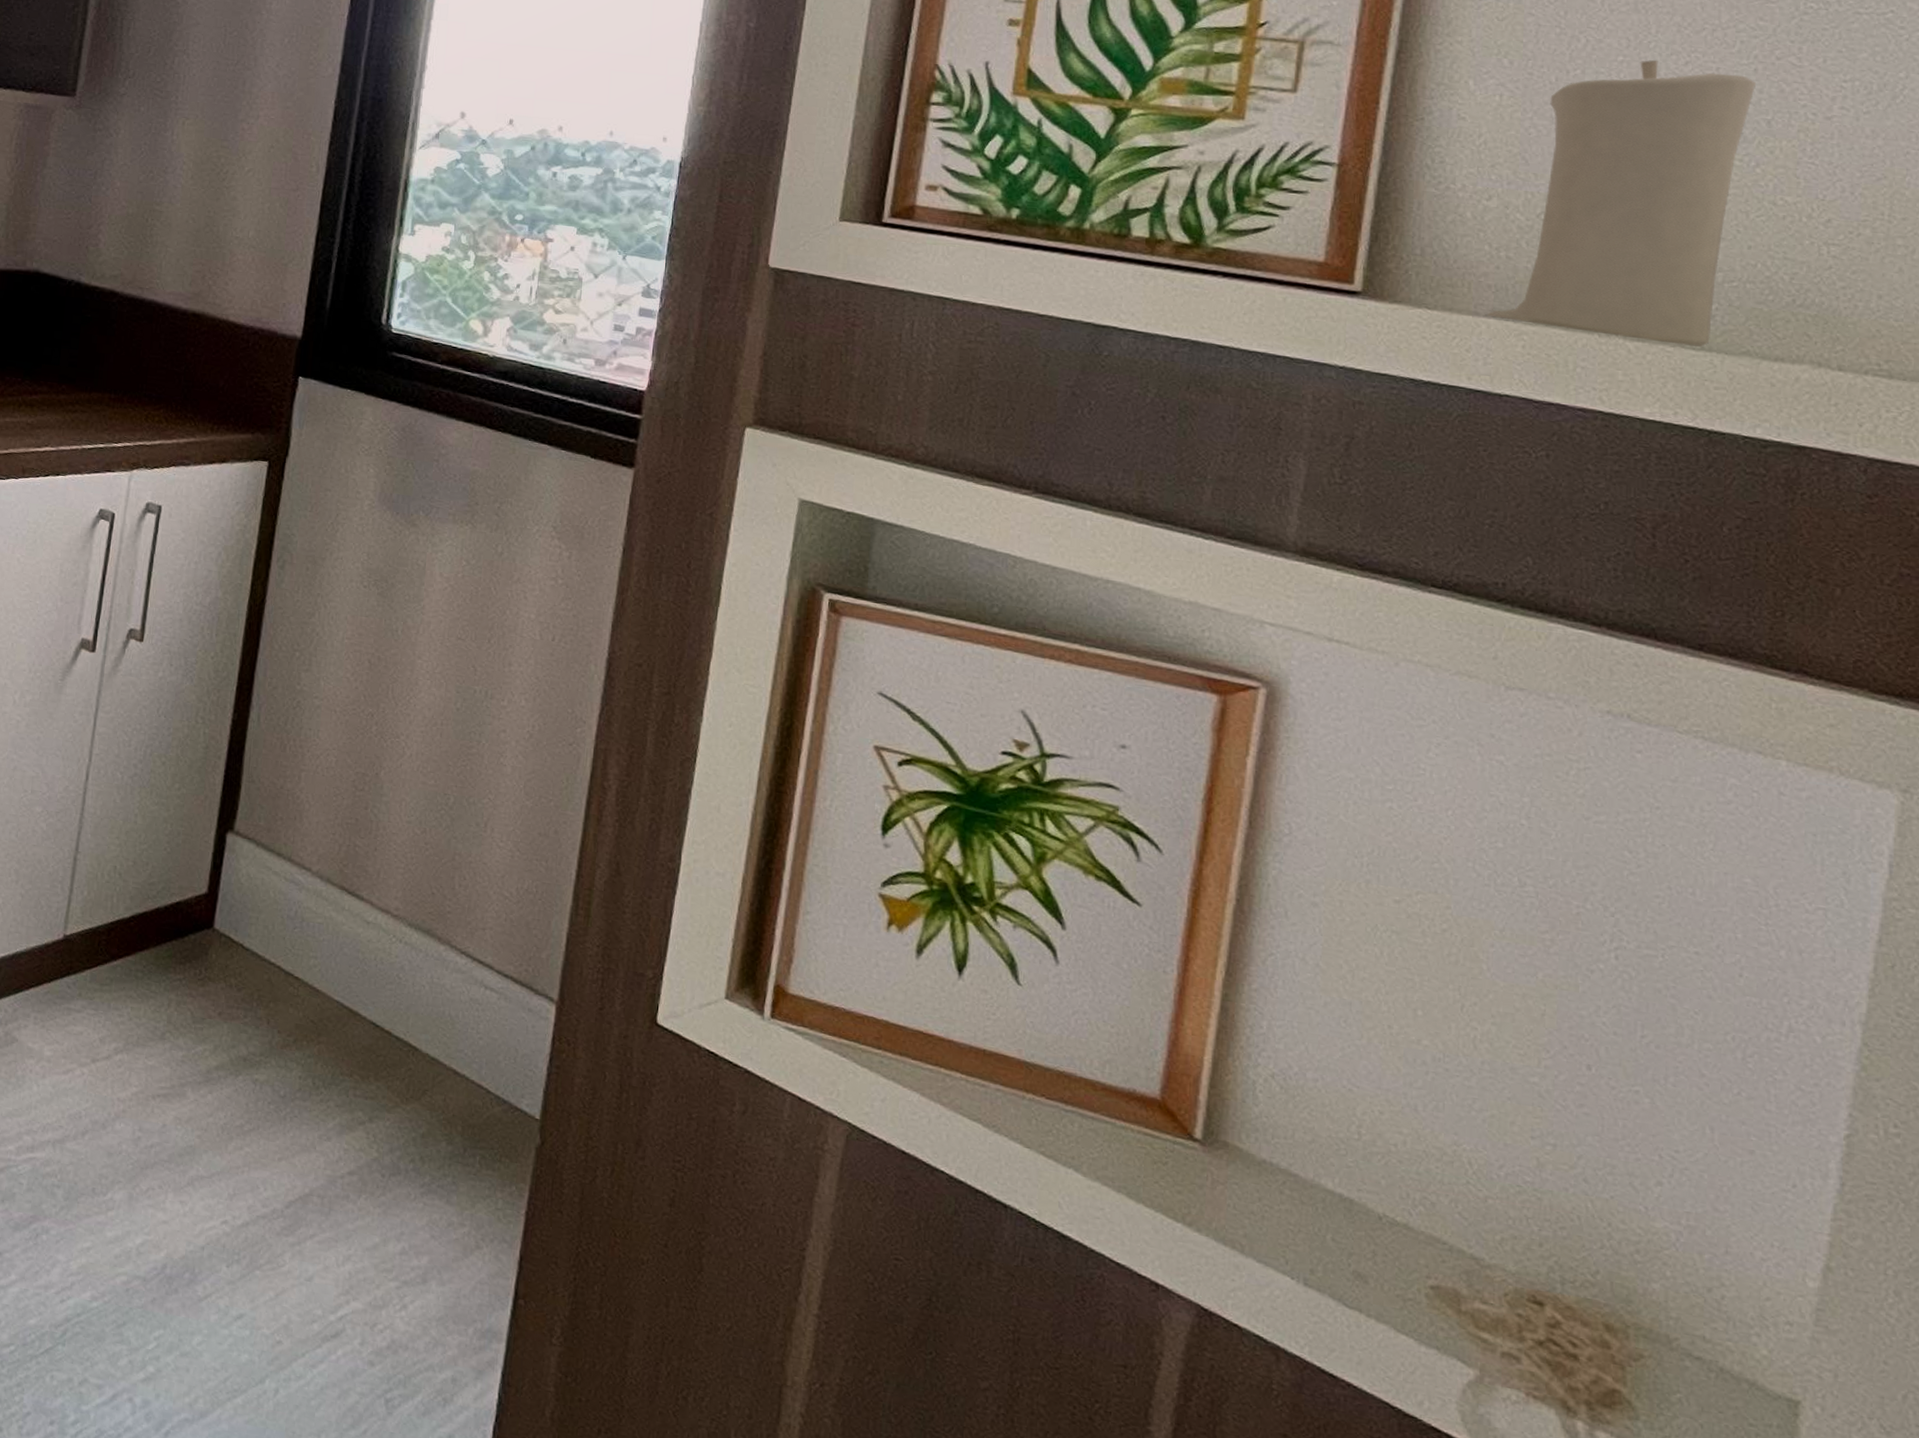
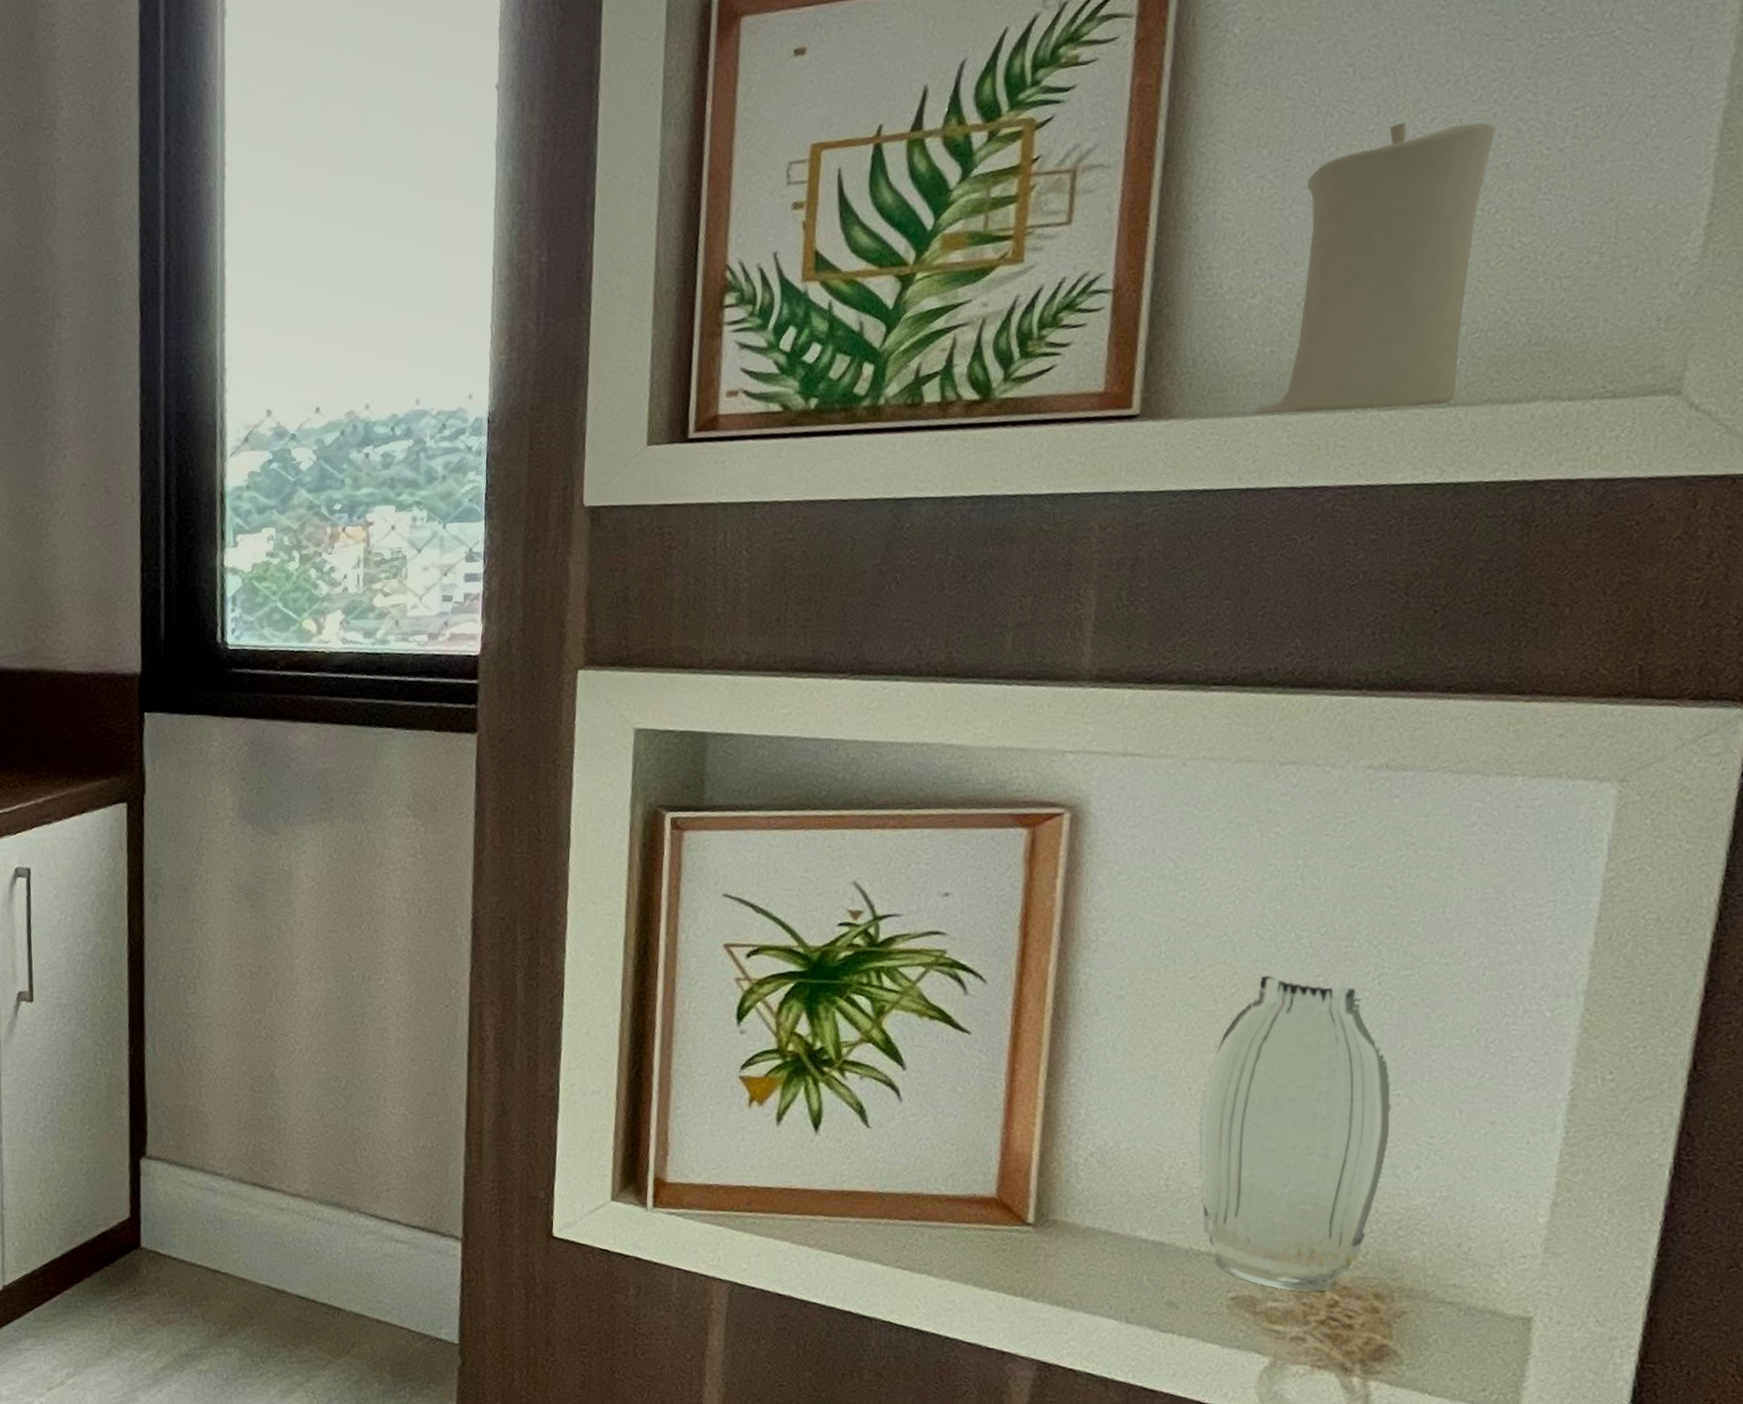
vase: none [1398,917,1628,1306] -> present [1199,975,1391,1292]

